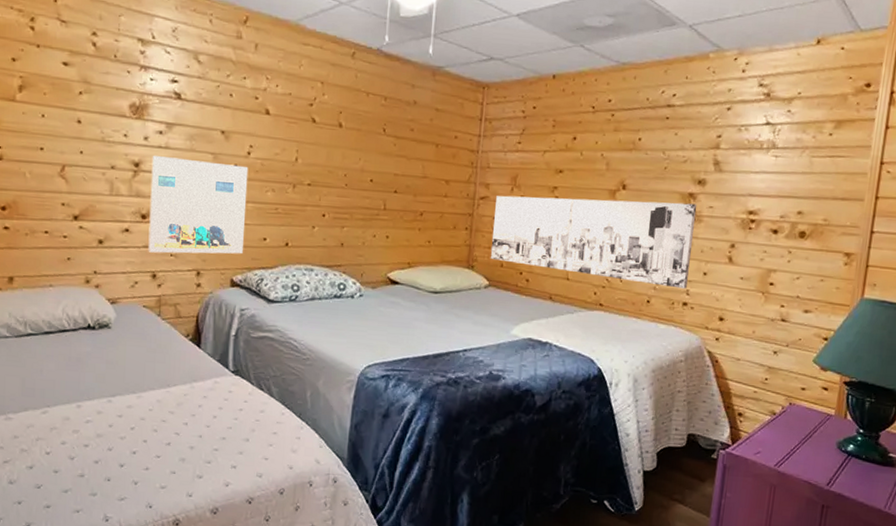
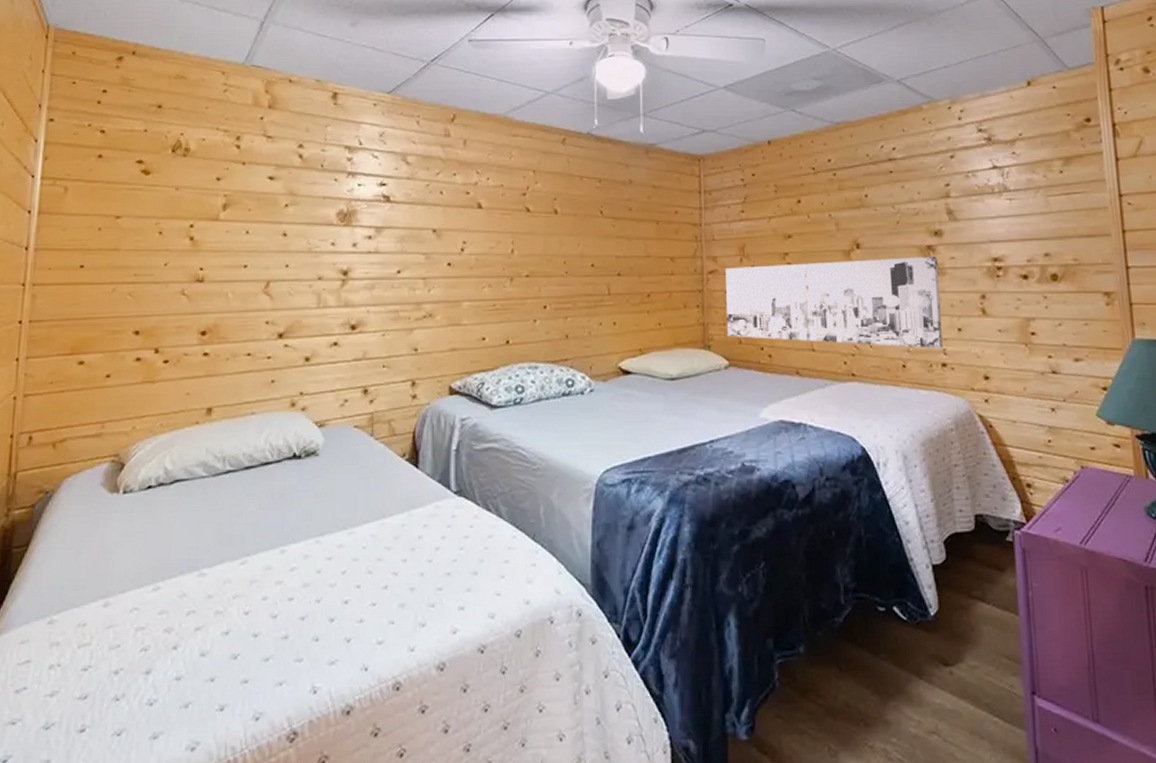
wall art: present [148,155,249,254] -> none [358,261,463,366]

